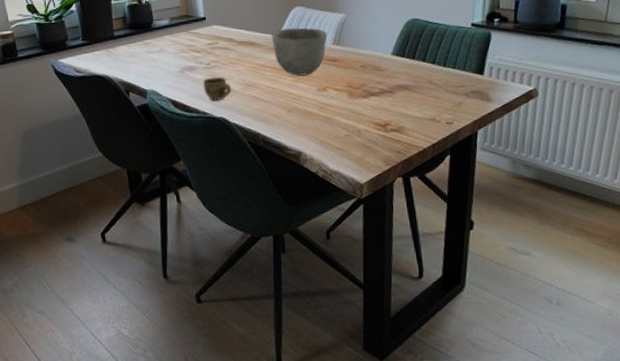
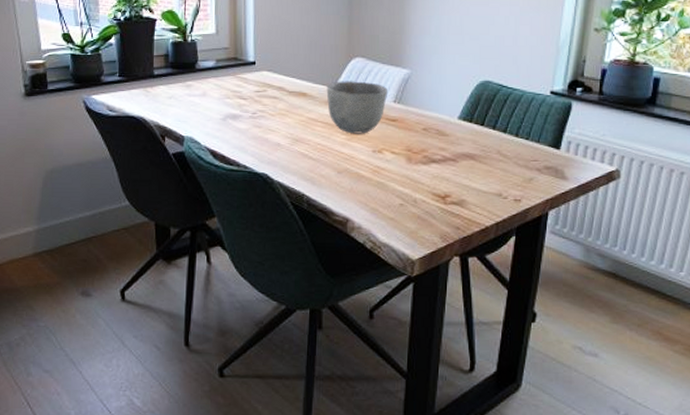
cup: present [203,76,232,101] -> none [246,128,278,154]

